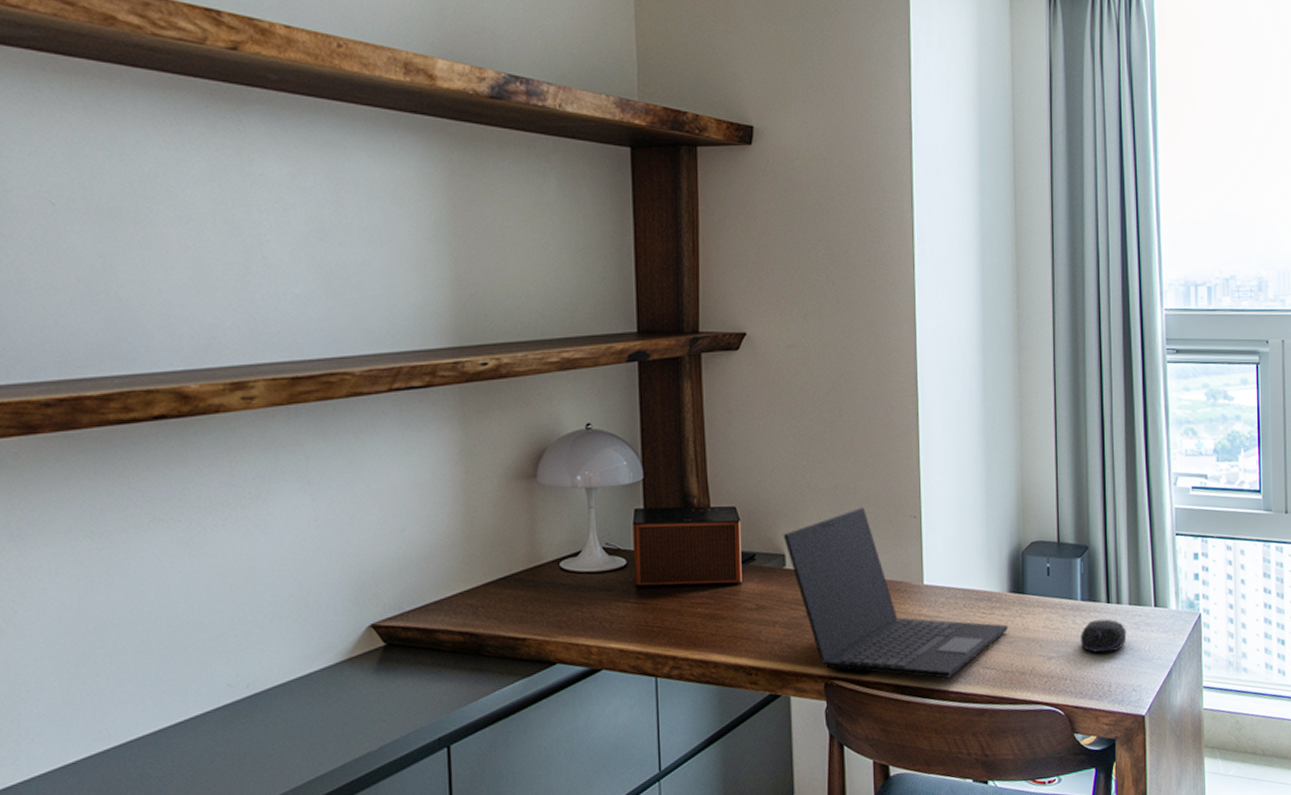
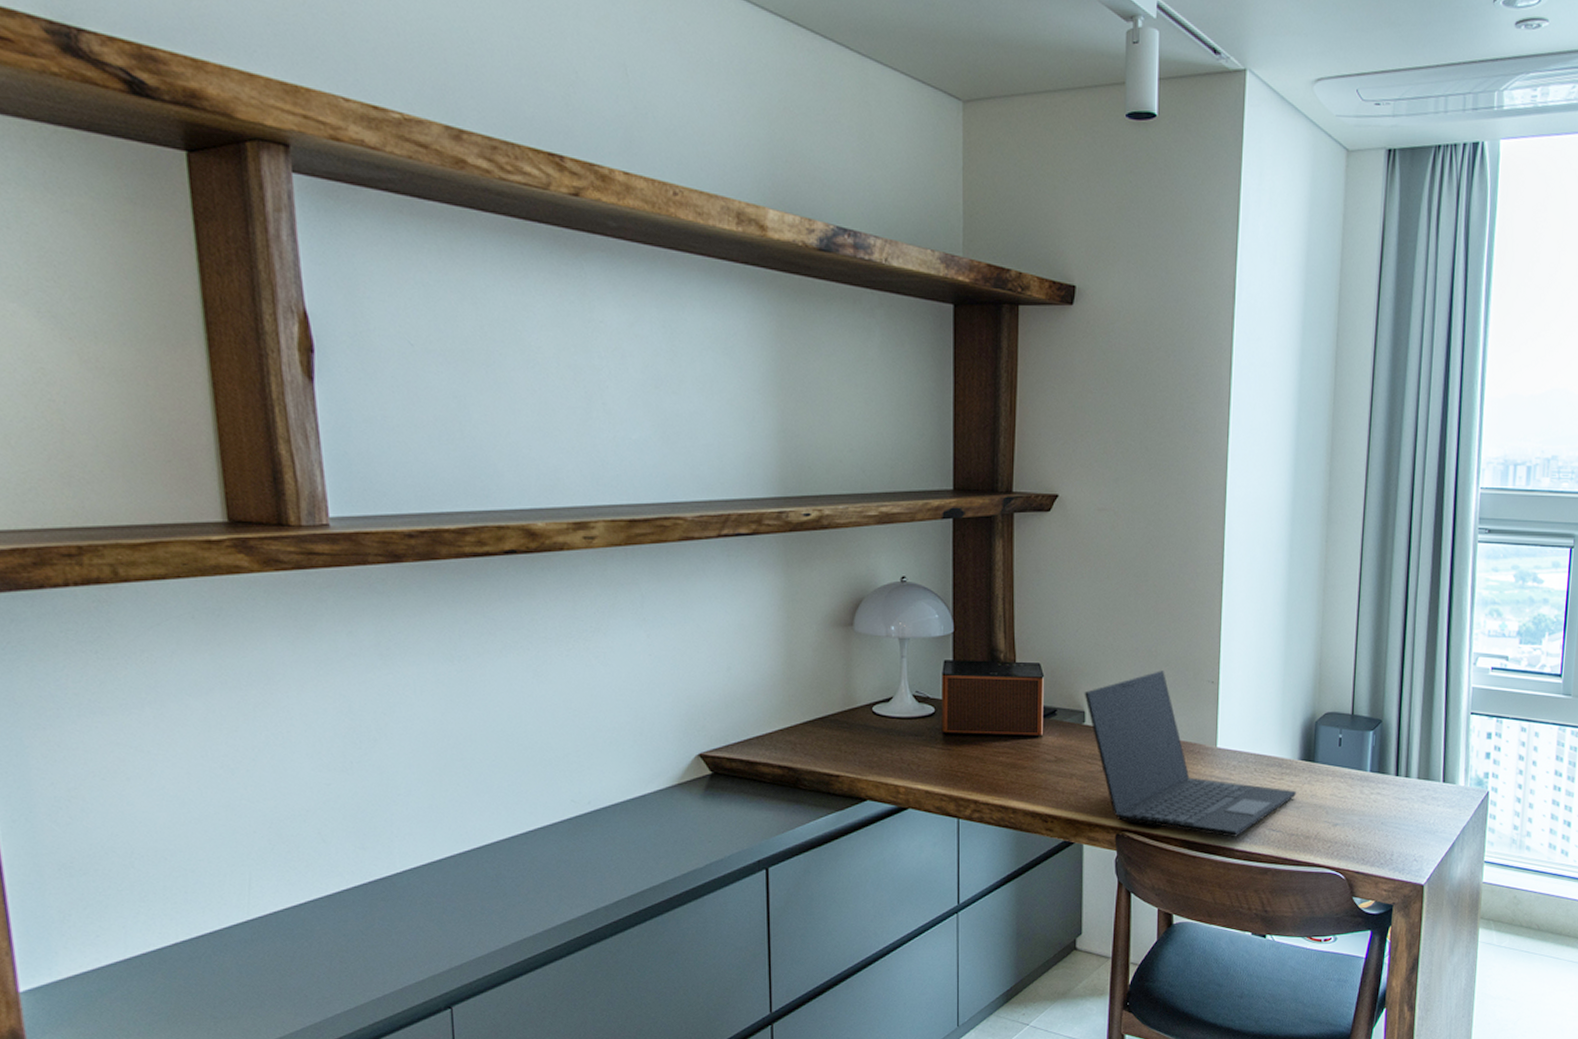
computer mouse: present [1080,619,1127,653] -> none [1366,791,1413,823]

